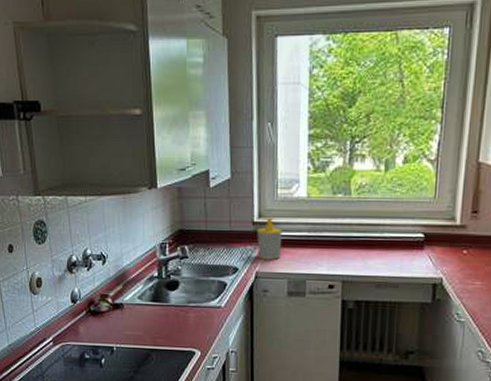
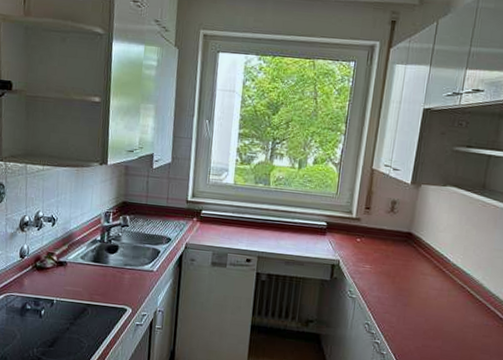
soap bottle: present [257,217,282,260] -> none [189,197,211,234]

